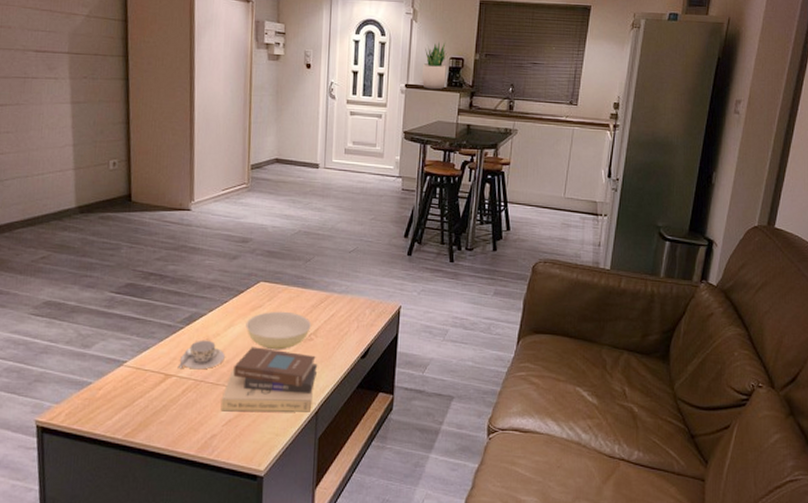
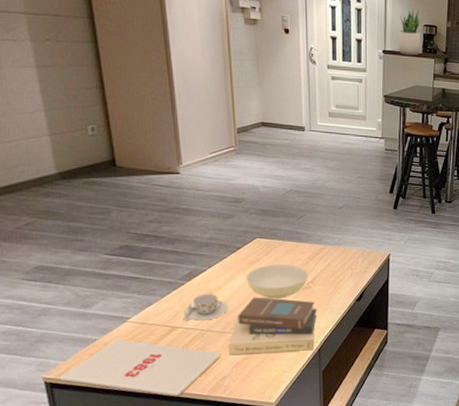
magazine: none [51,384,214,454] -> present [59,339,222,397]

